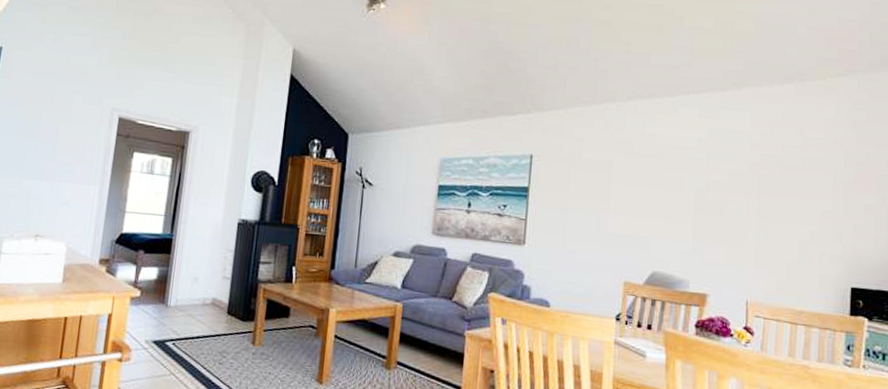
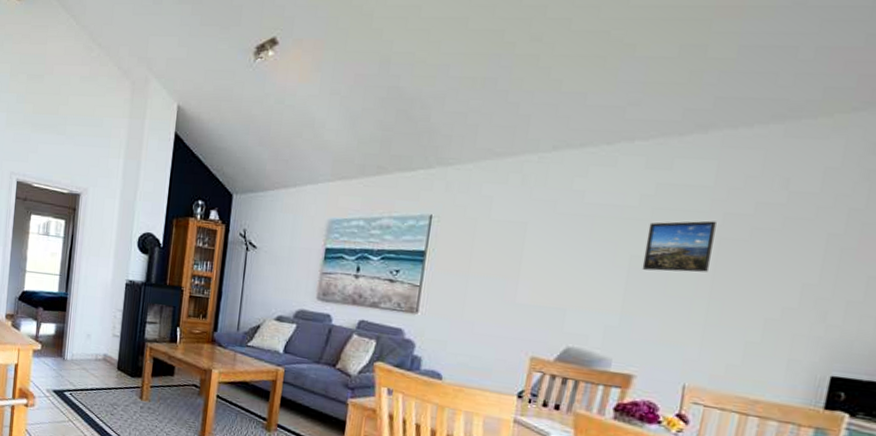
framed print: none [705,160,756,204] -> present [642,220,717,273]

